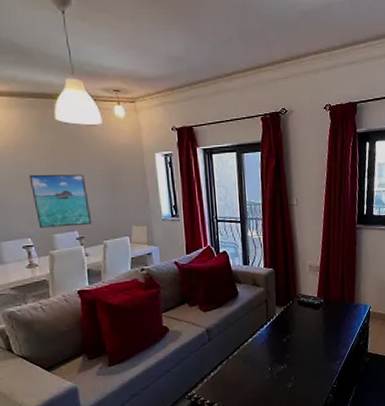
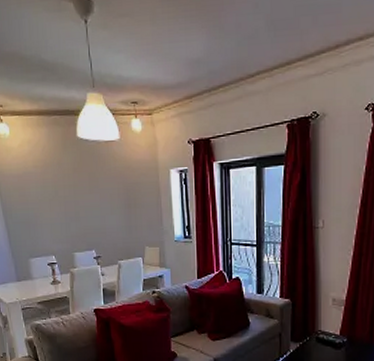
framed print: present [29,174,92,228] -> none [53,192,108,246]

